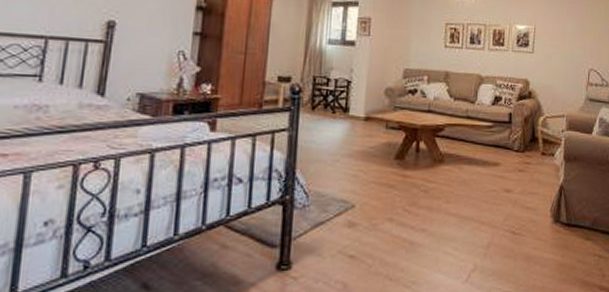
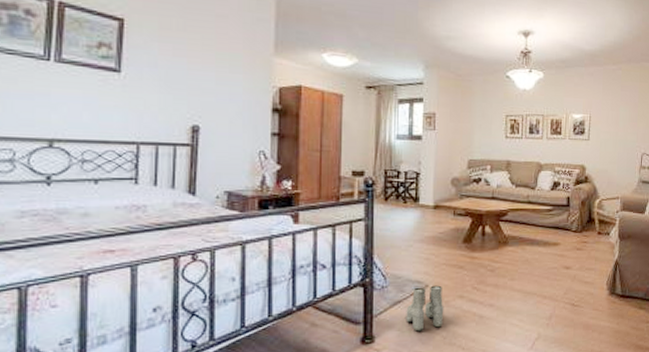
boots: none [328,206,372,258] -> present [406,285,444,332]

